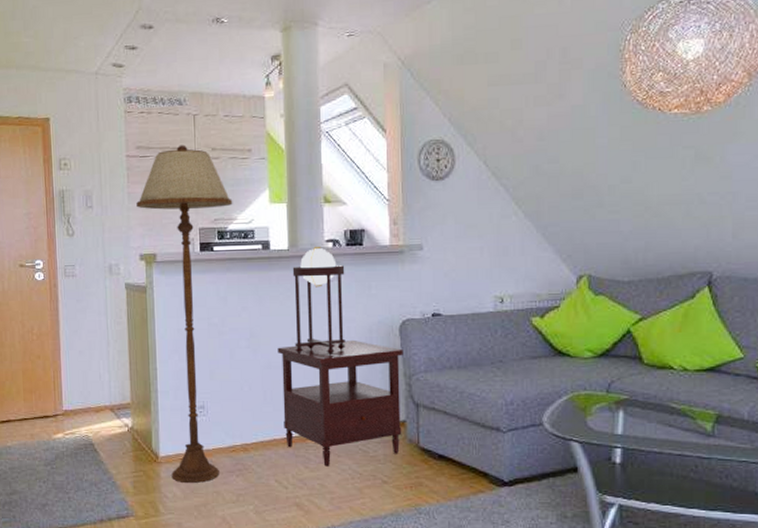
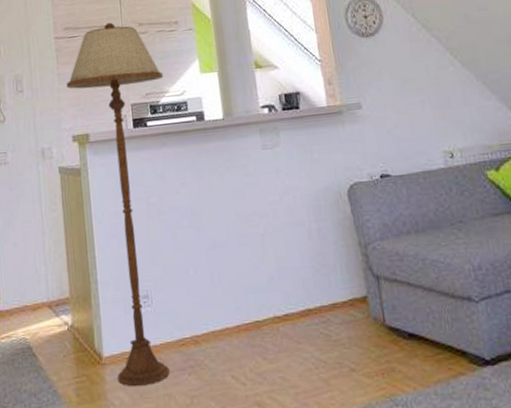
side table: present [277,339,403,467] -> none [221,209,365,356]
table lamp: present [292,246,346,356] -> none [229,112,293,230]

